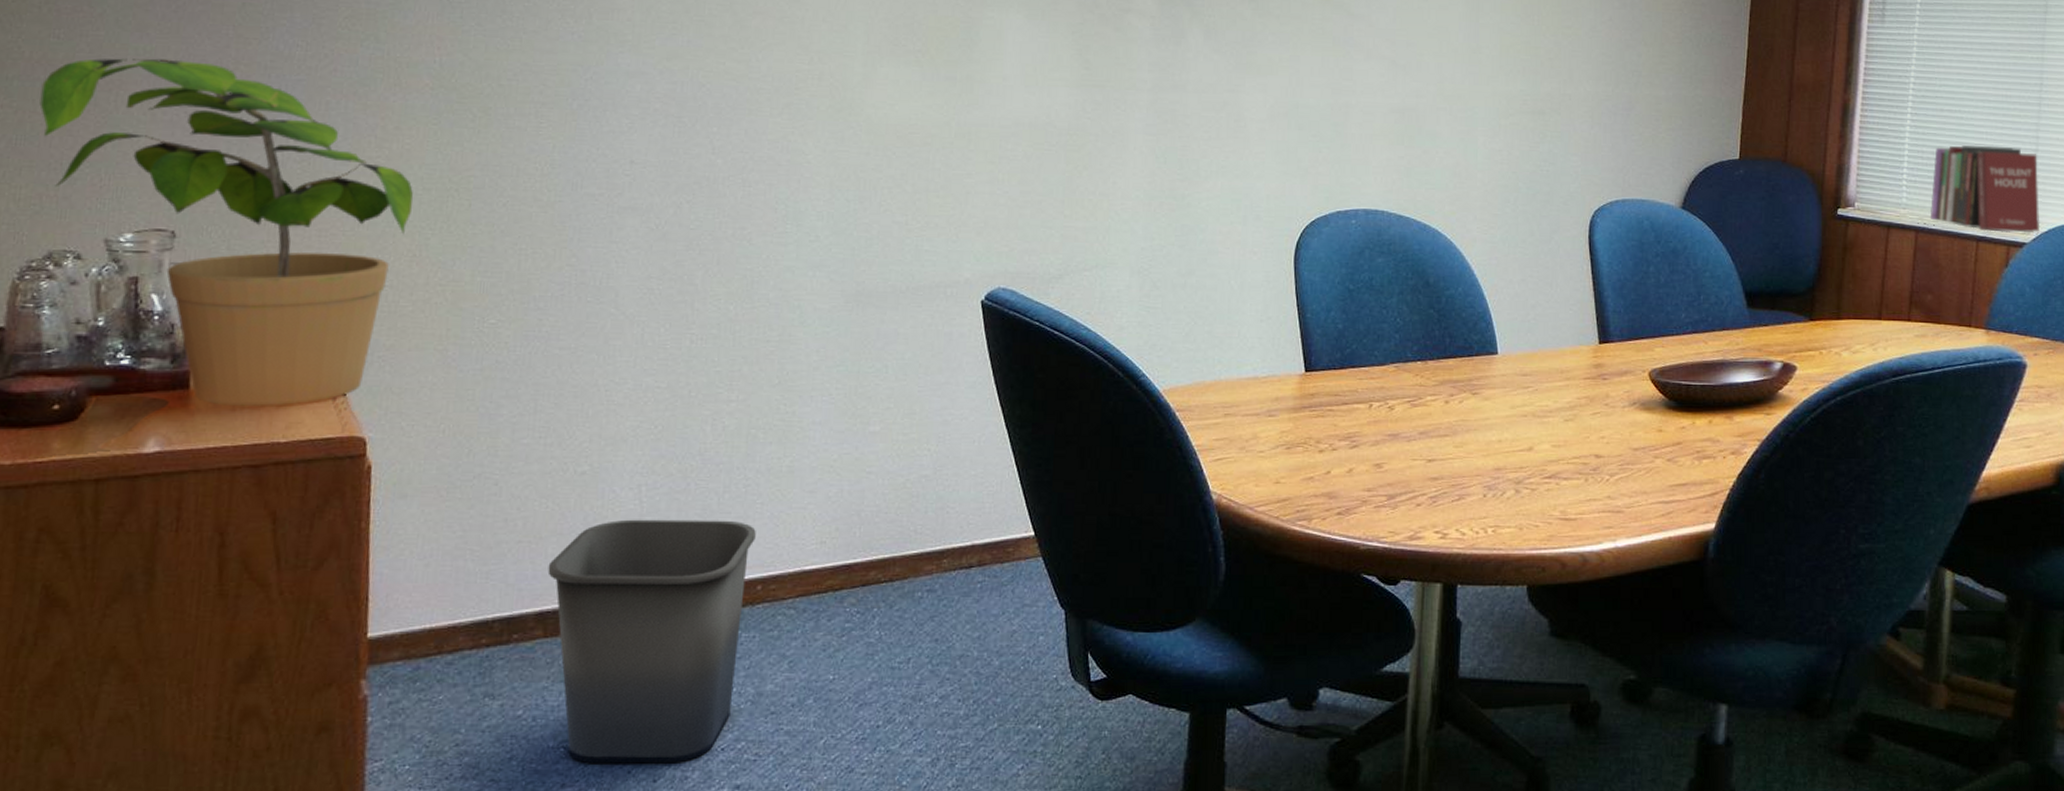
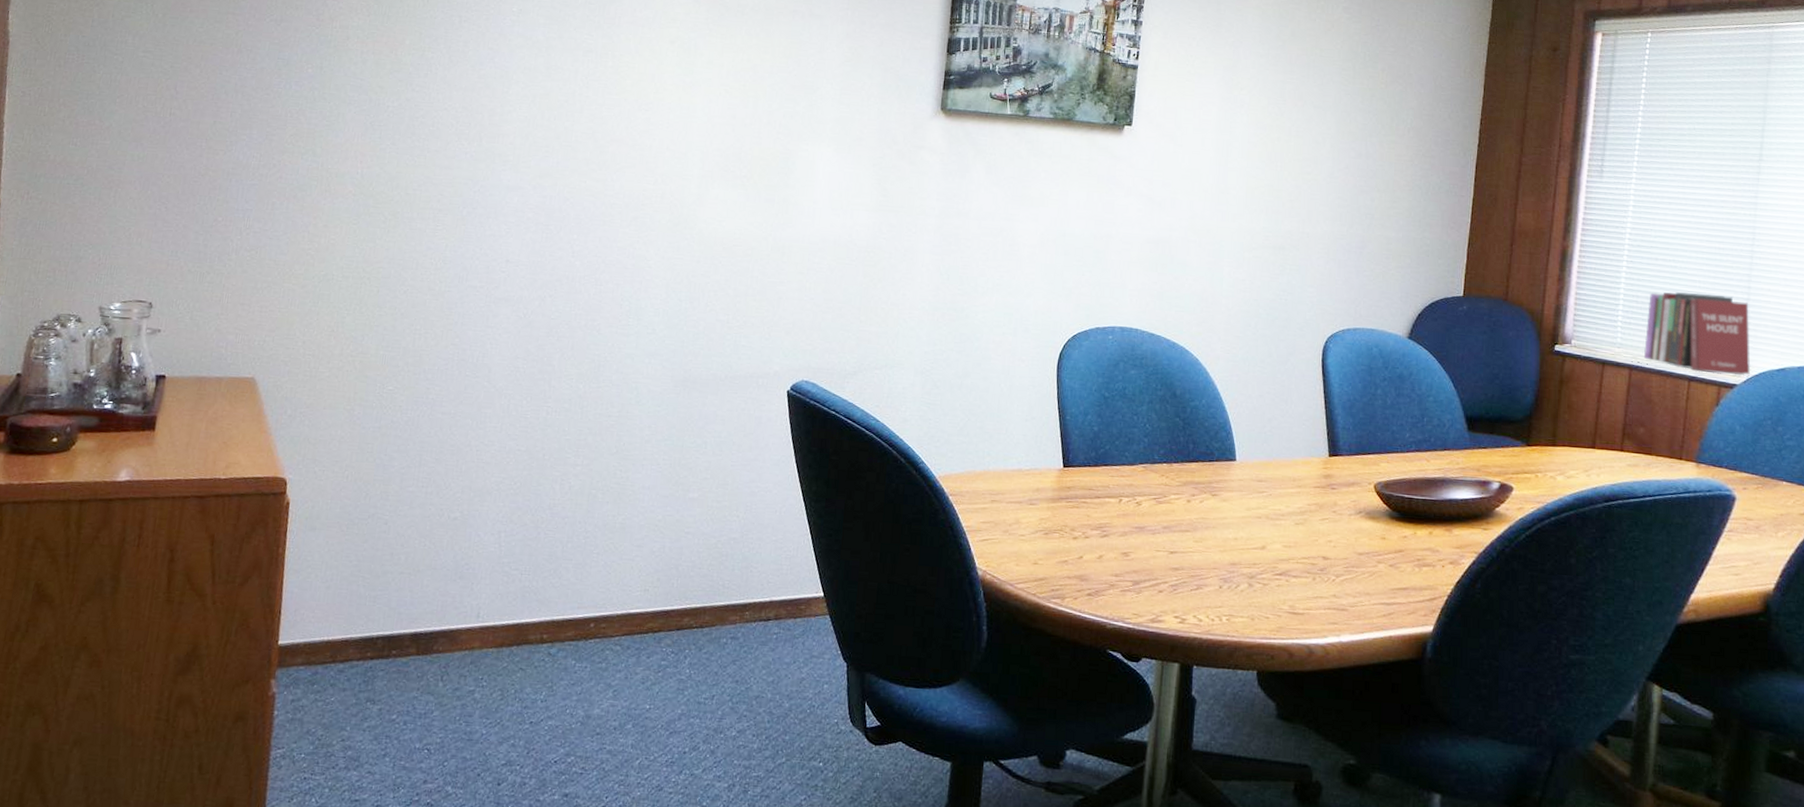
potted plant: present [39,58,413,407] -> none [58,162,335,449]
waste bin: present [548,519,756,764] -> none [422,559,592,771]

